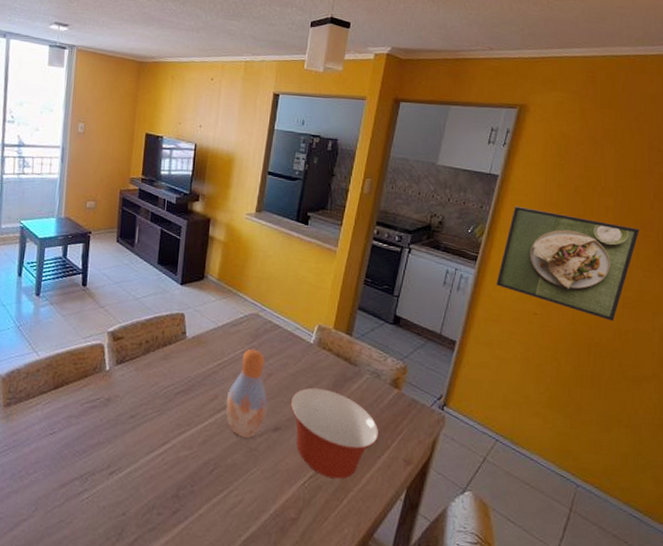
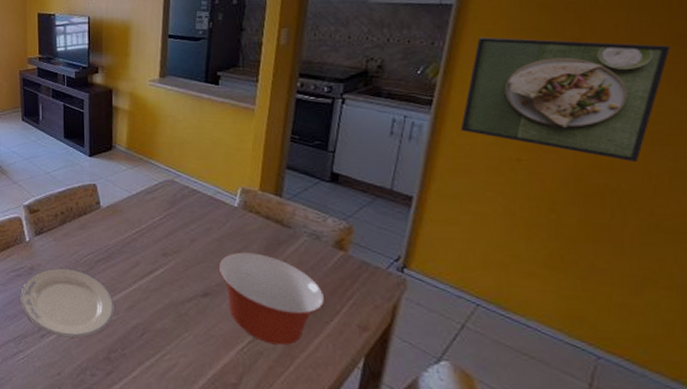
plate: none [92,399,189,475] -> present [20,267,115,338]
vase: present [226,348,268,439] -> none [149,215,194,304]

